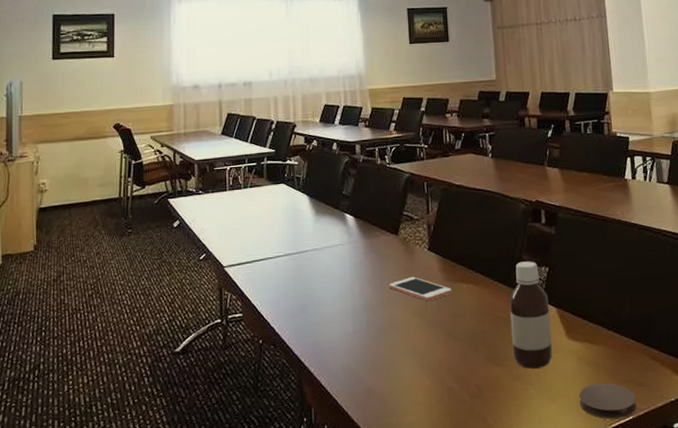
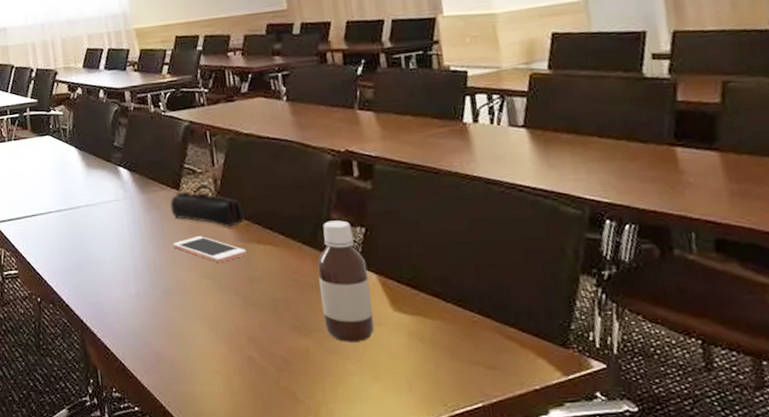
pencil case: none [389,230,452,268] -> present [170,184,245,227]
coaster: present [579,382,637,419] -> none [411,363,488,405]

